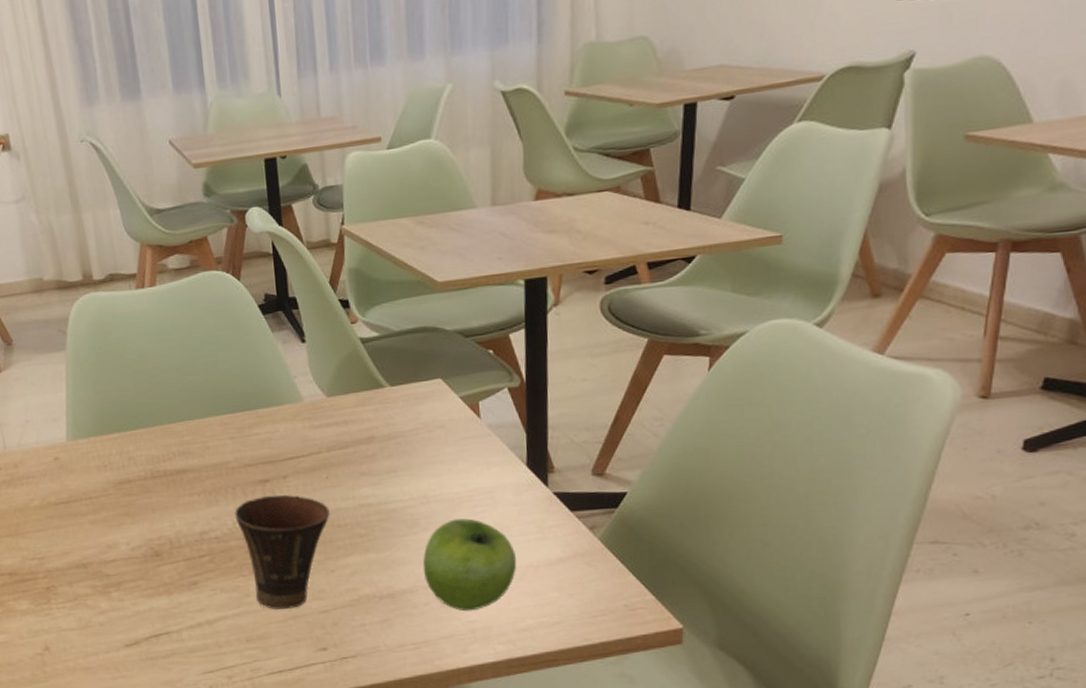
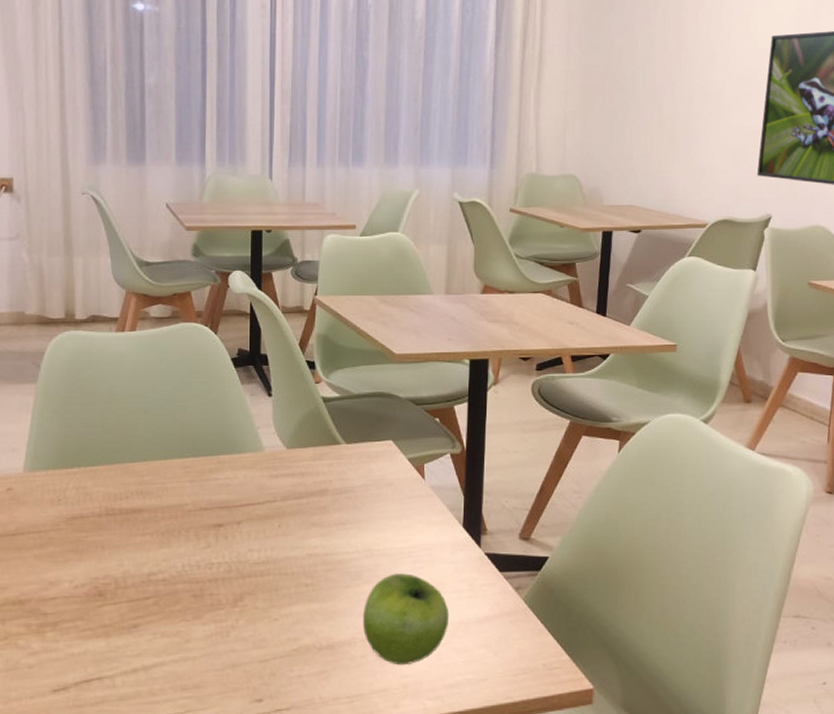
cup: present [234,494,330,610] -> none [185,540,279,658]

